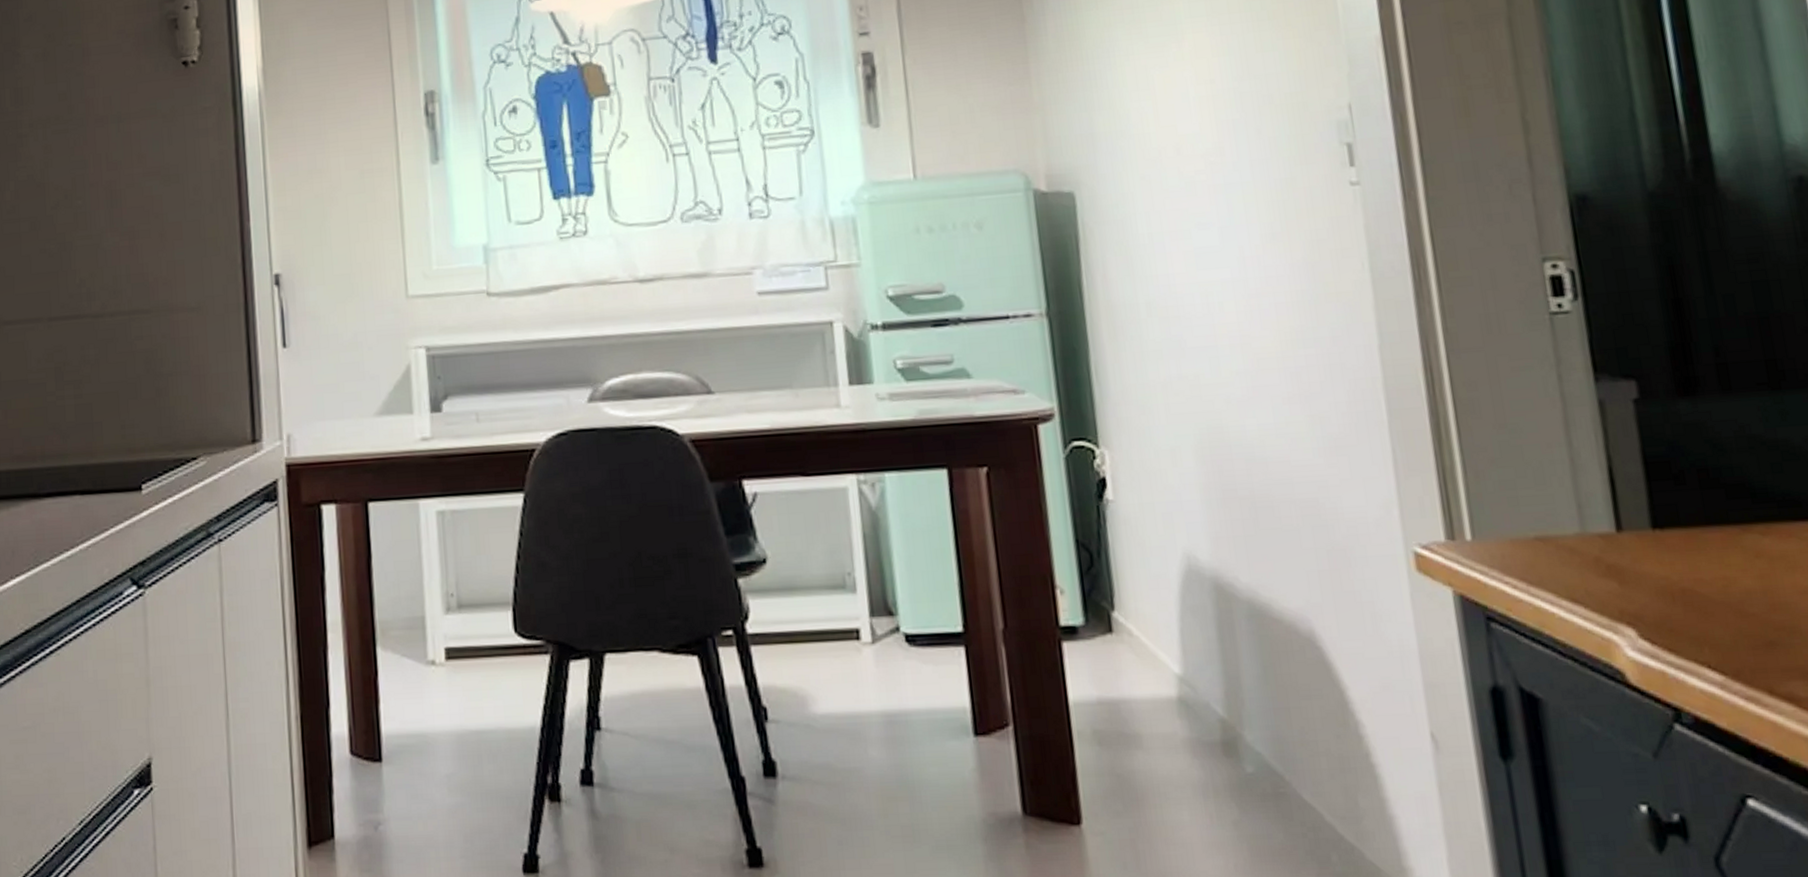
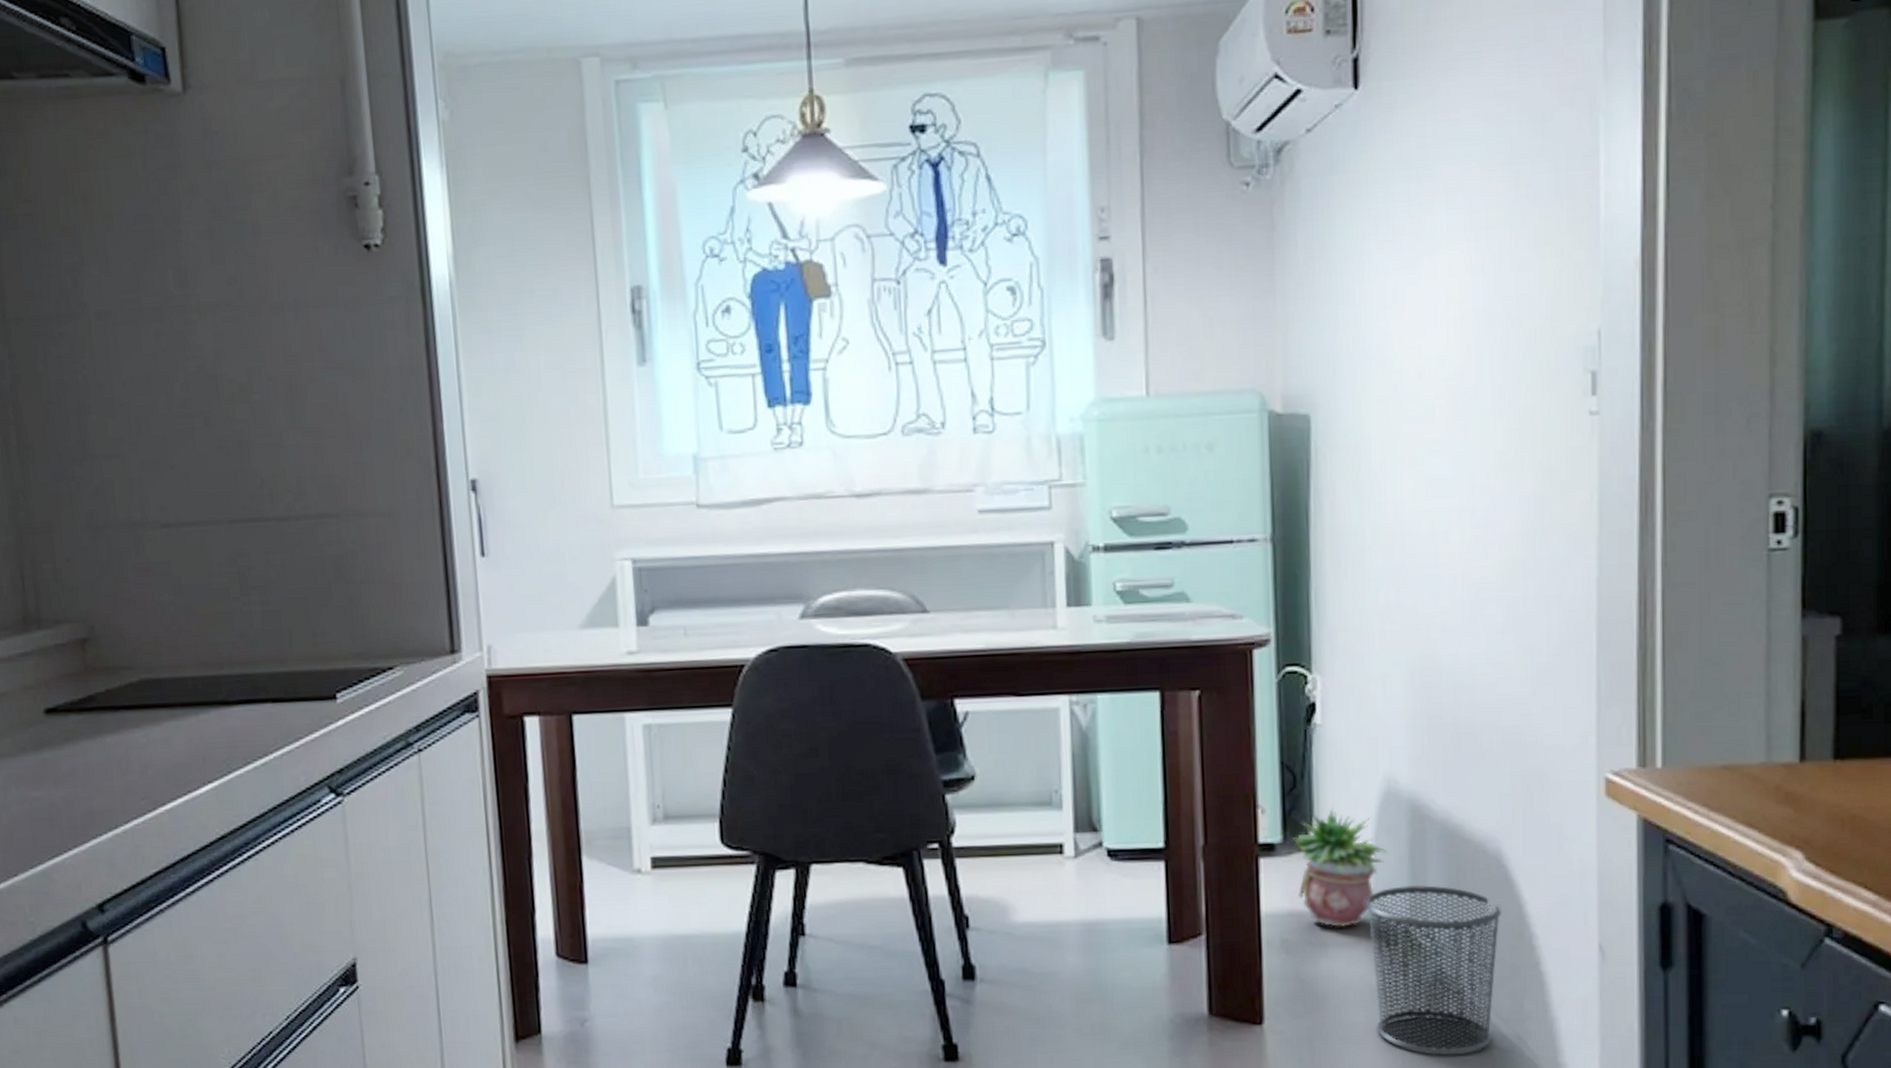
potted plant: none [1095,587,1194,716] -> present [1293,808,1387,927]
waste bin: none [1177,669,1329,858] -> present [1365,884,1503,1055]

